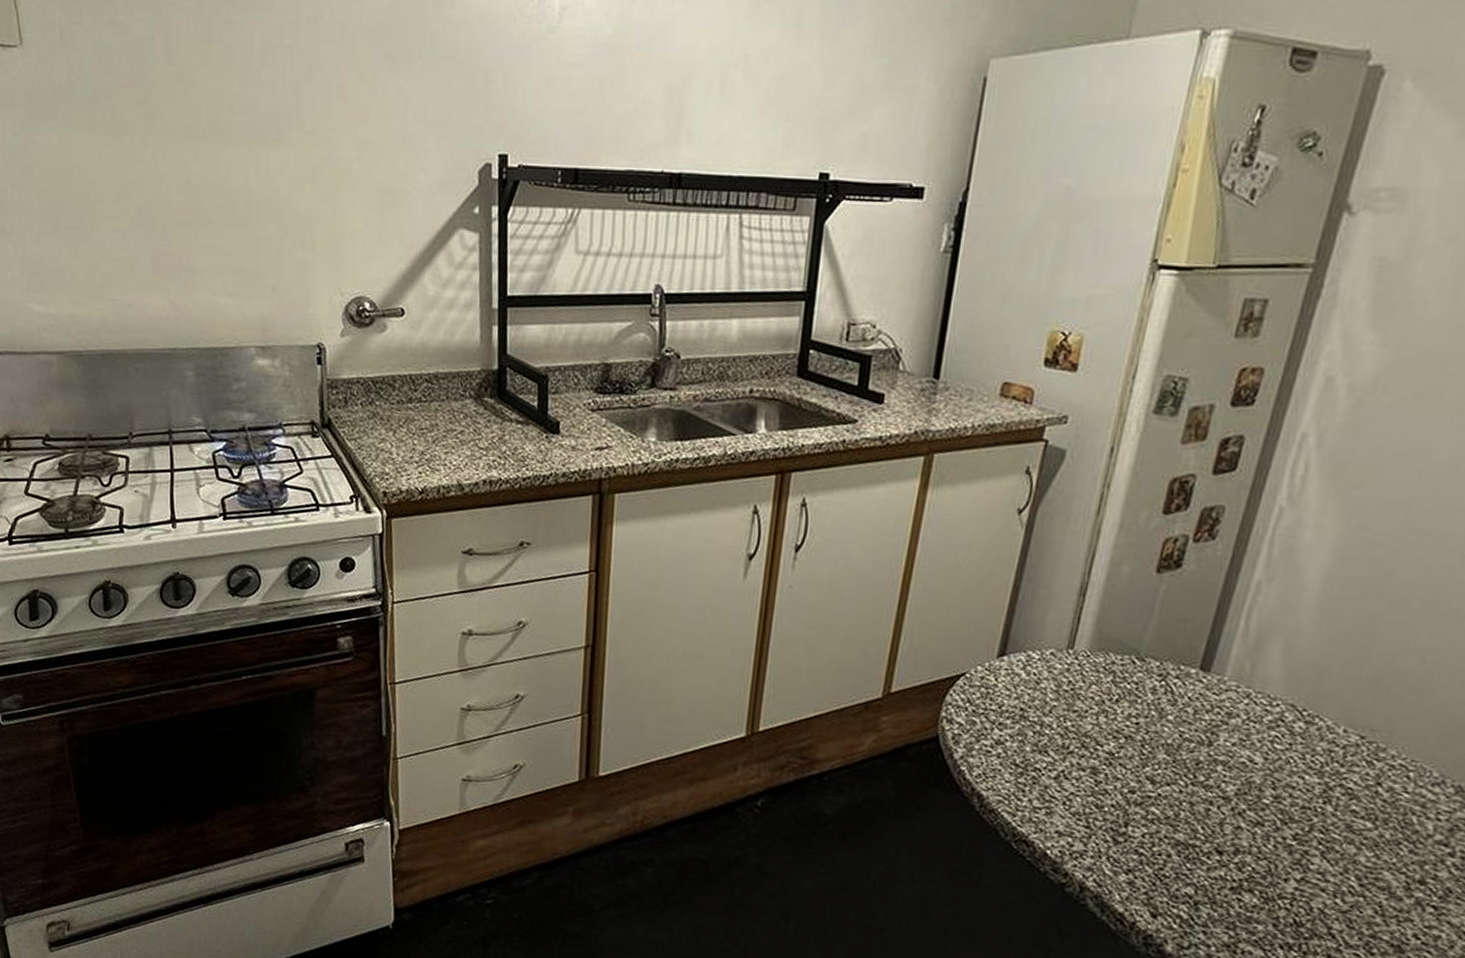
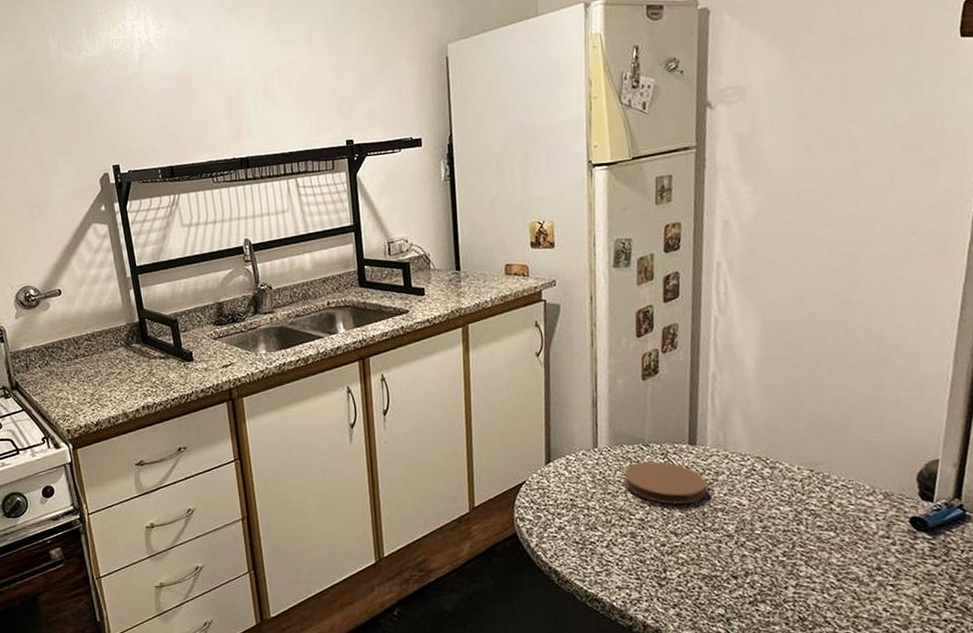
coaster: none [1099,679,1212,747] -> present [624,461,707,505]

